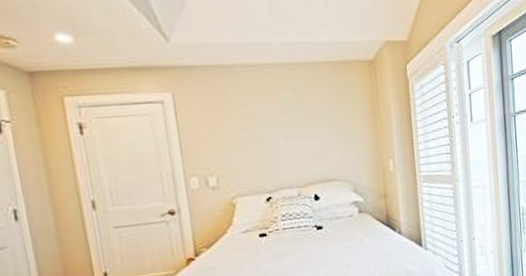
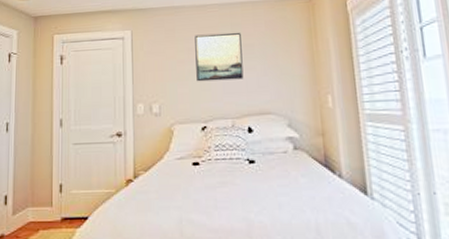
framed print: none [251,96,308,151] -> present [195,32,244,82]

